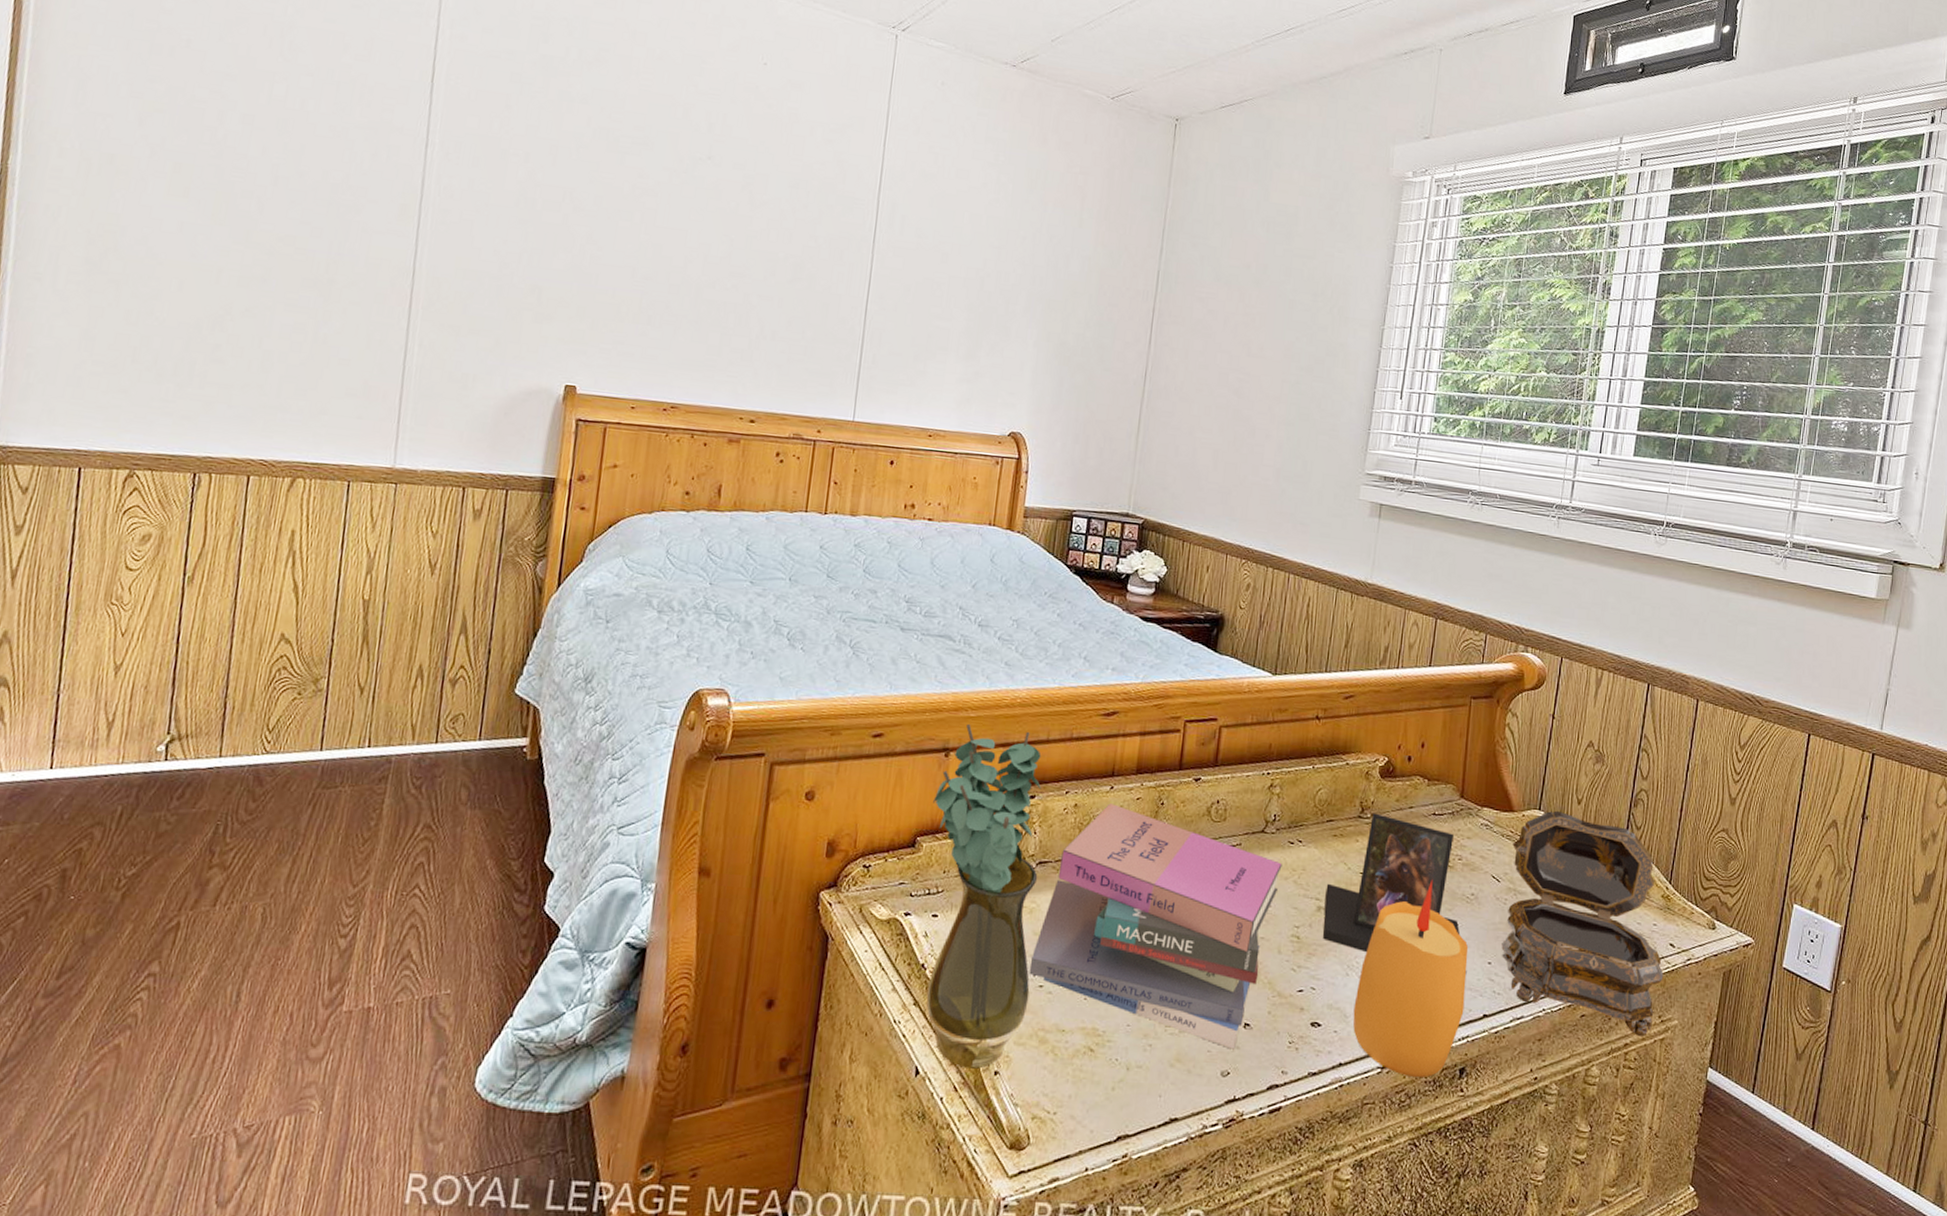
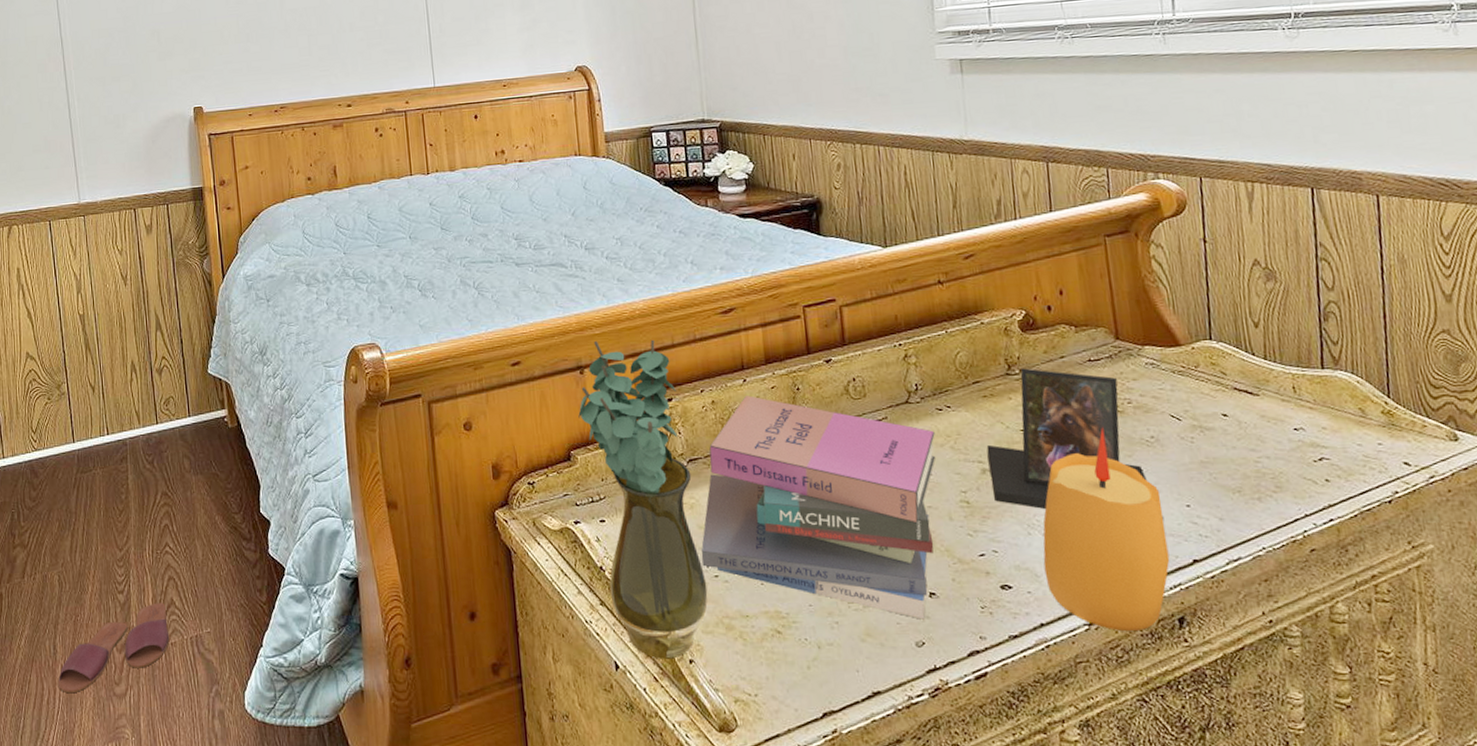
slippers: none [233,953,399,1053] -> present [58,602,170,694]
jewelry box: present [1501,810,1664,1038] -> none [1187,337,1405,567]

